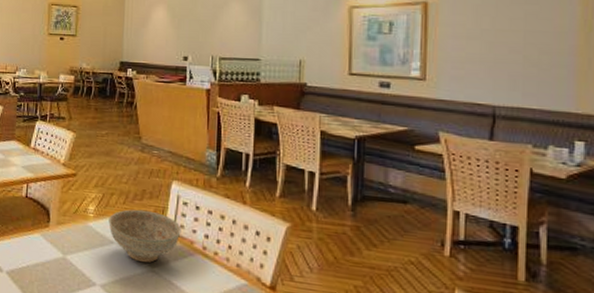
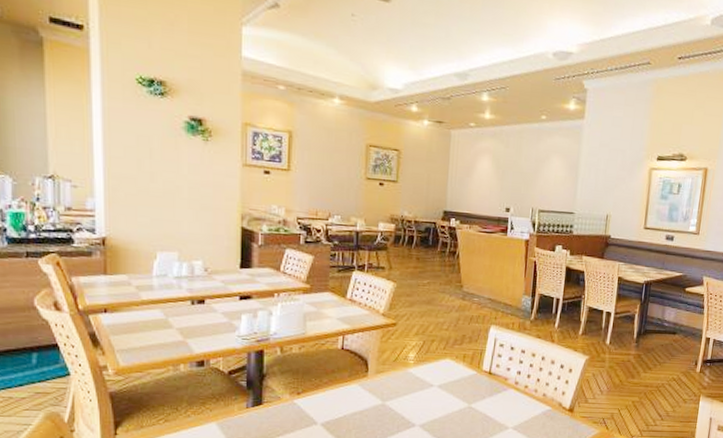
decorative bowl: present [109,209,181,263] -> none [429,353,497,401]

